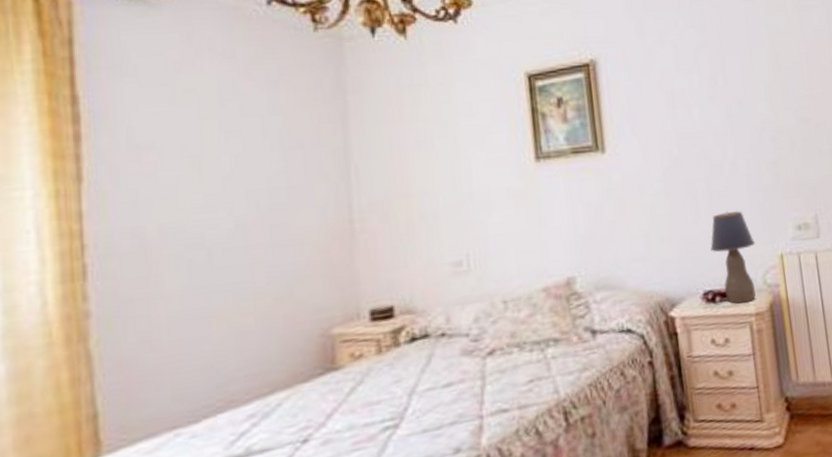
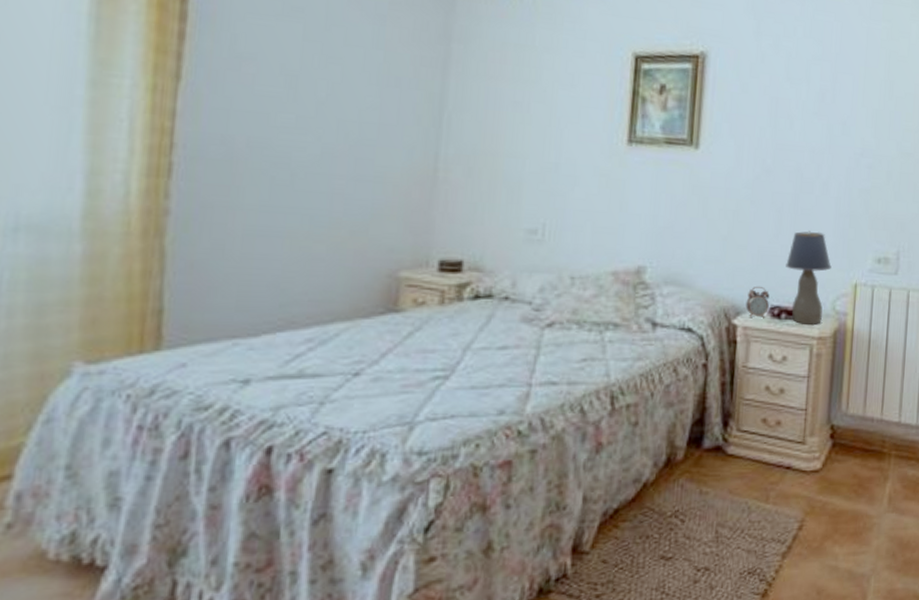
alarm clock: none [679,274,702,308] -> present [746,286,770,319]

